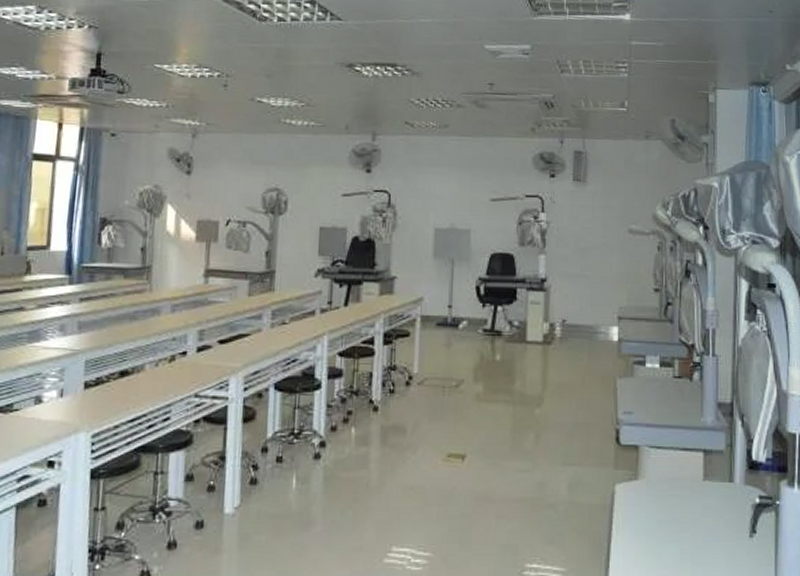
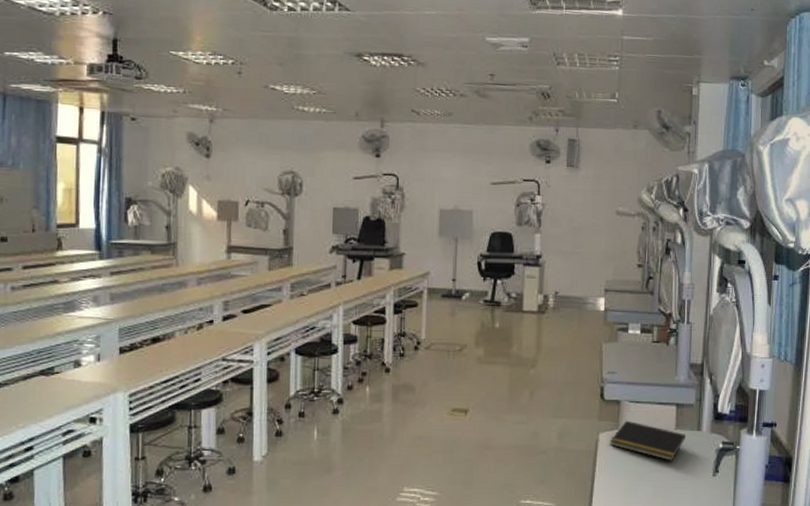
notepad: none [627,469,715,518] -> present [609,420,685,461]

